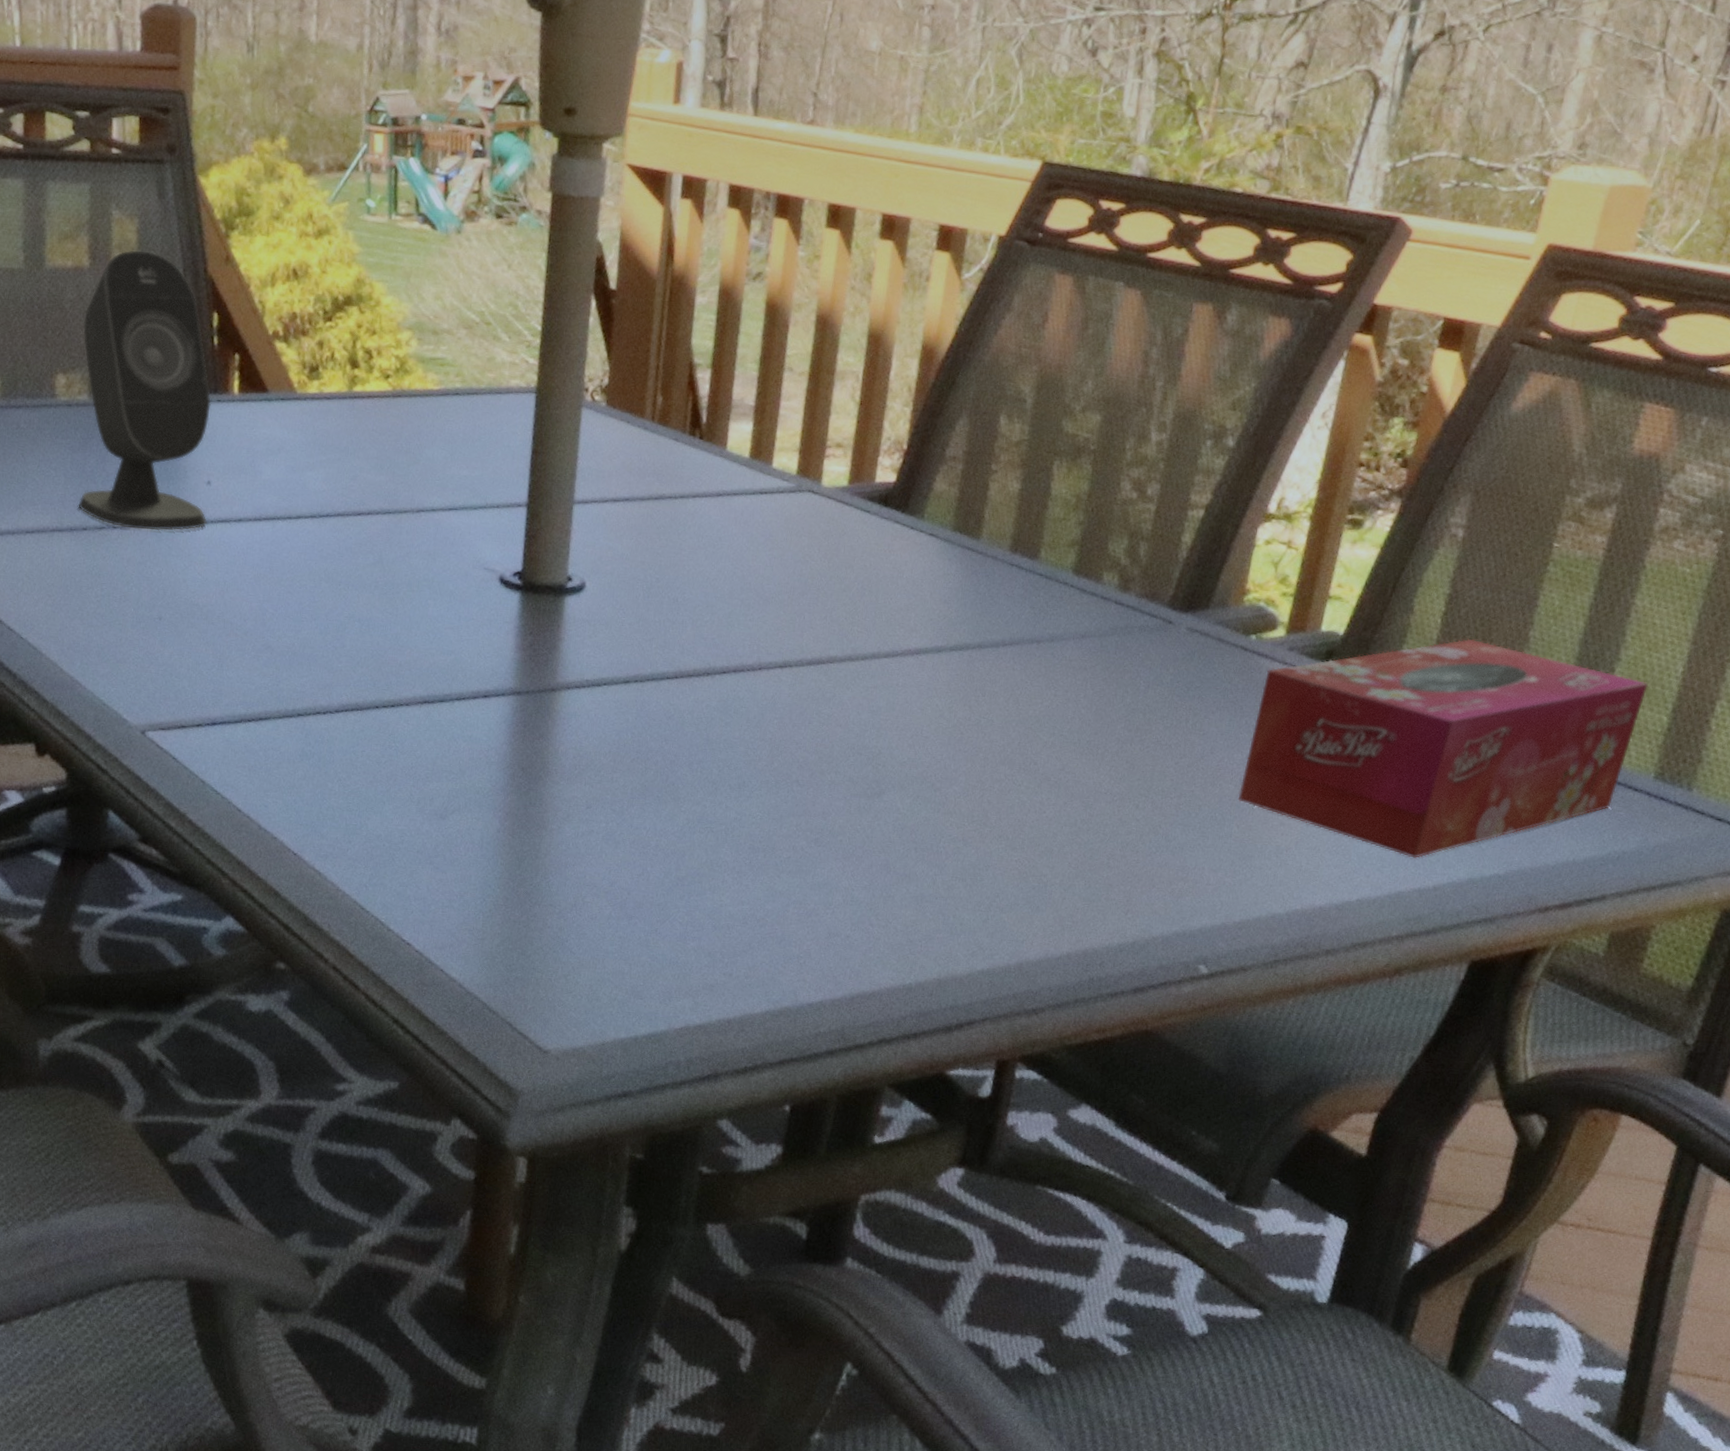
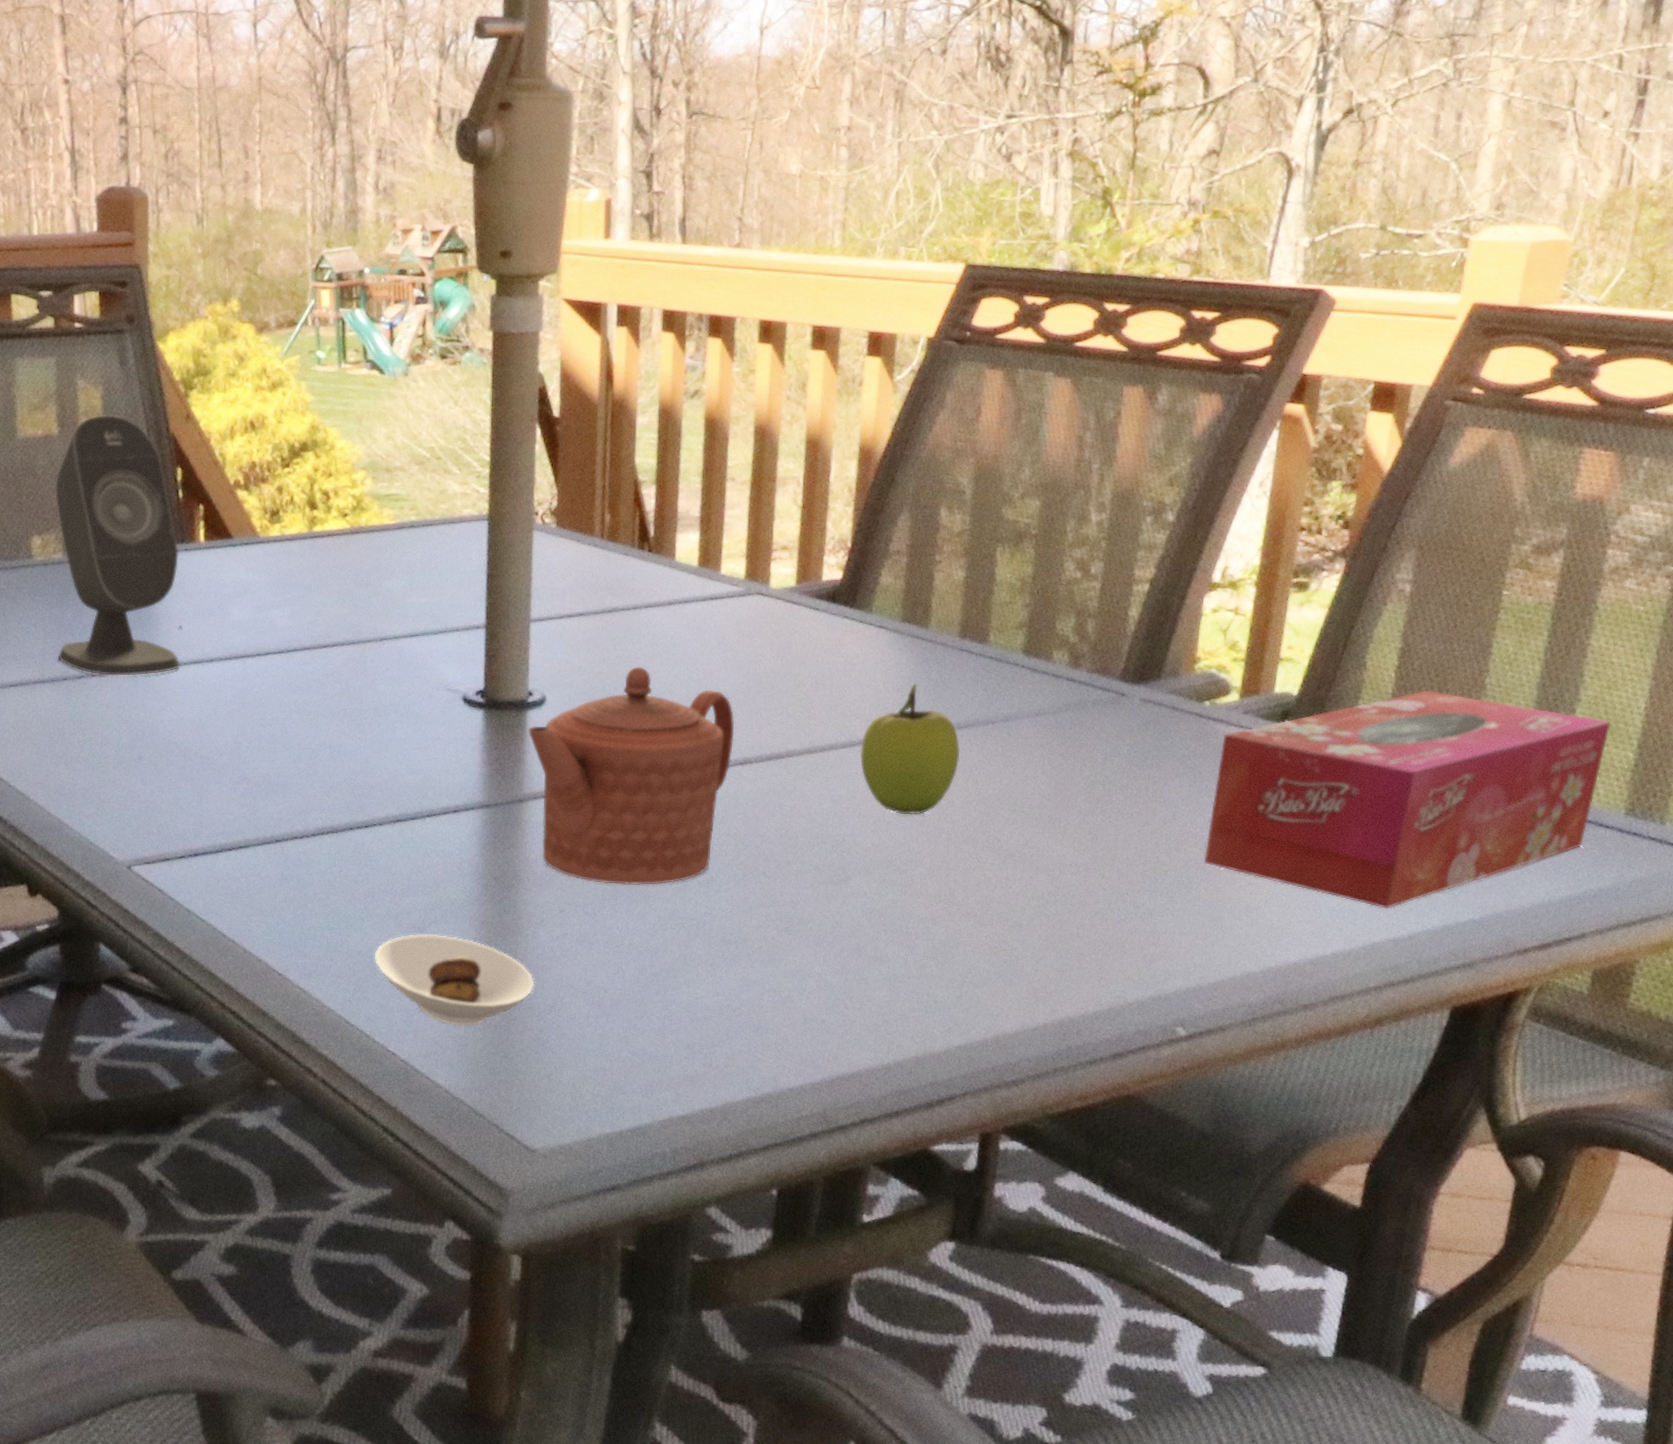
saucer: none [393,821,558,921] -> present [374,934,535,1026]
teapot: none [564,558,777,787] -> present [527,666,735,886]
fruit: none [901,596,1004,732] -> present [860,684,961,815]

